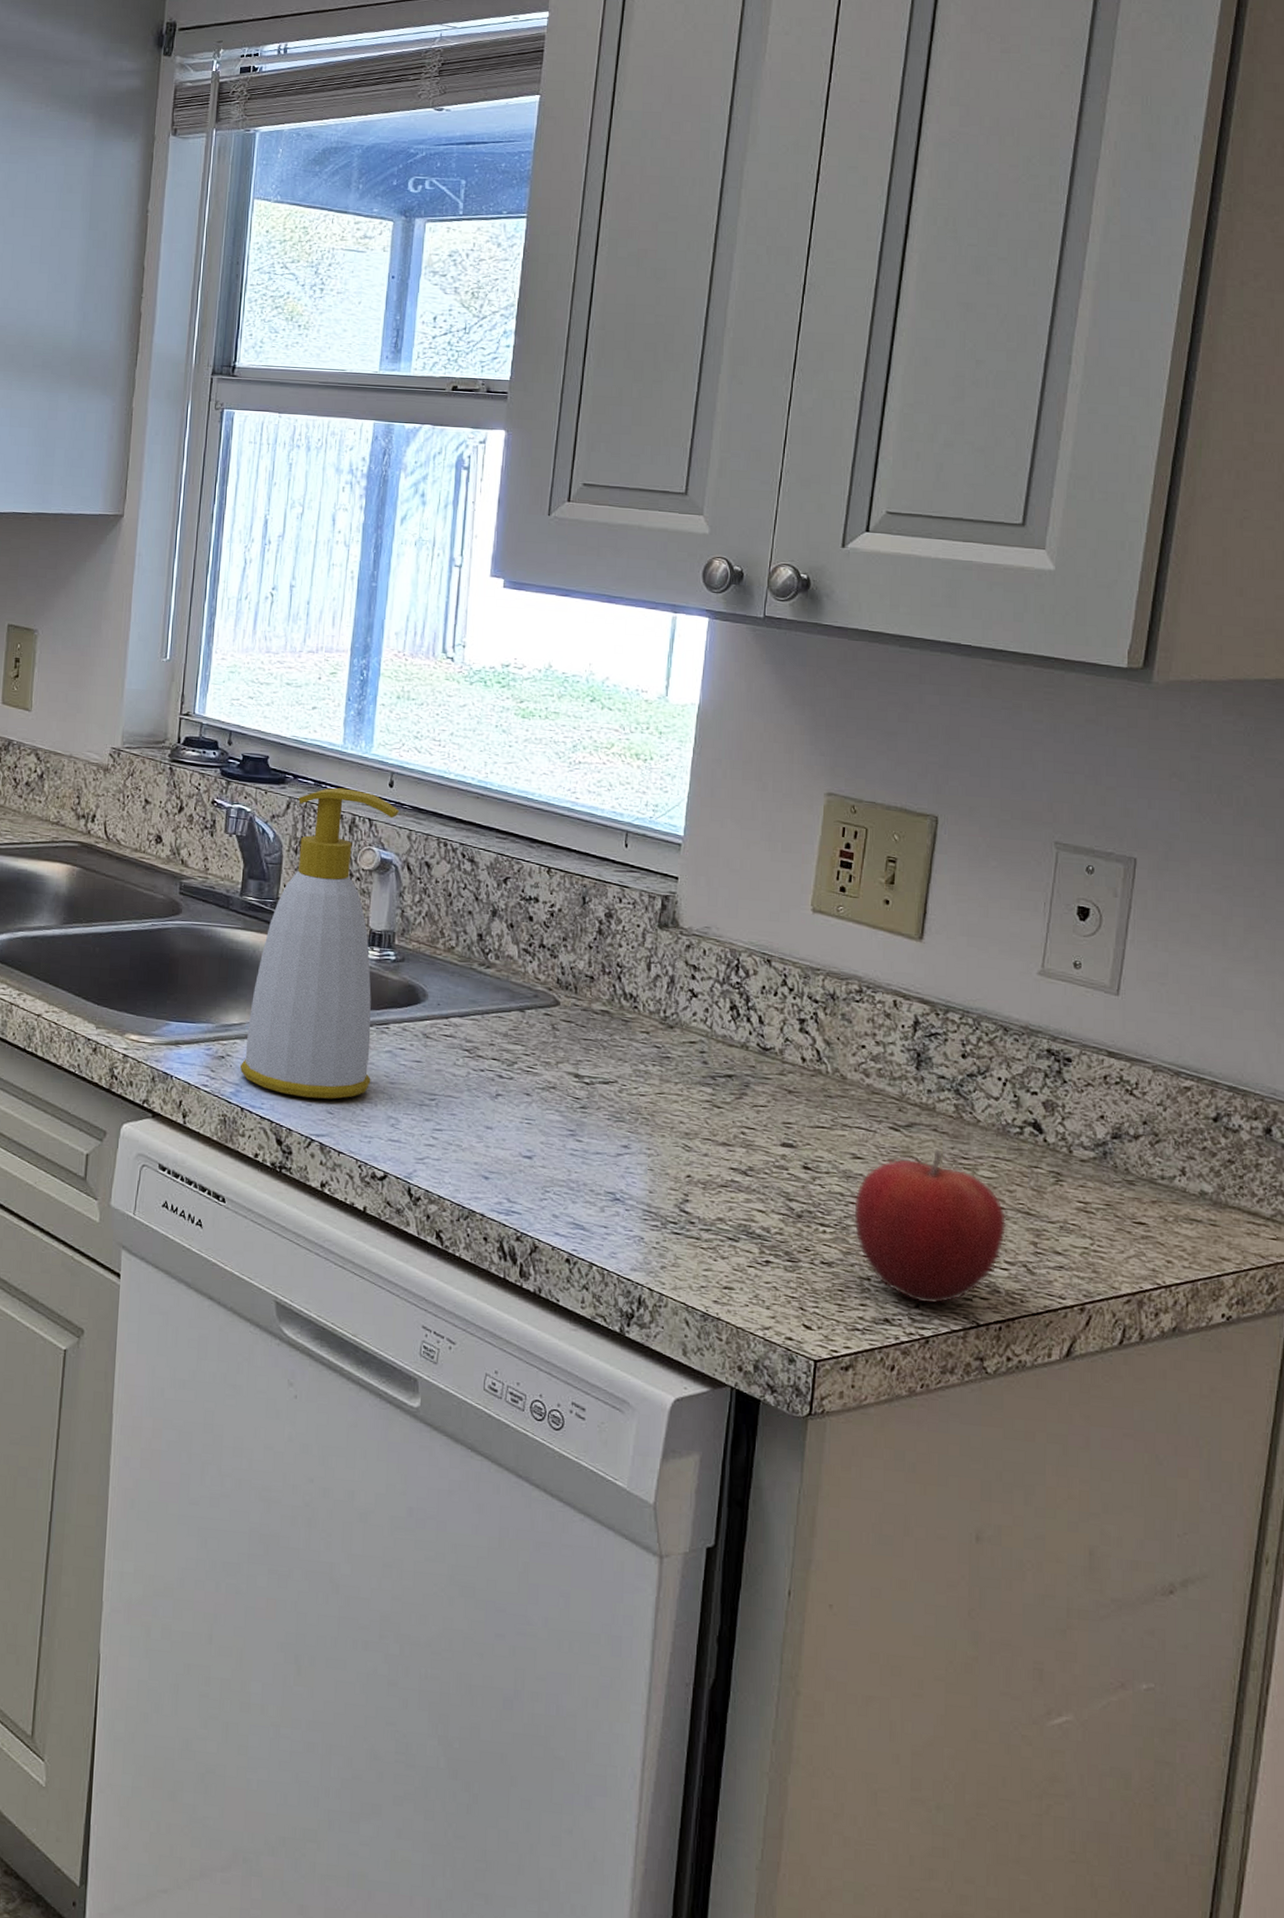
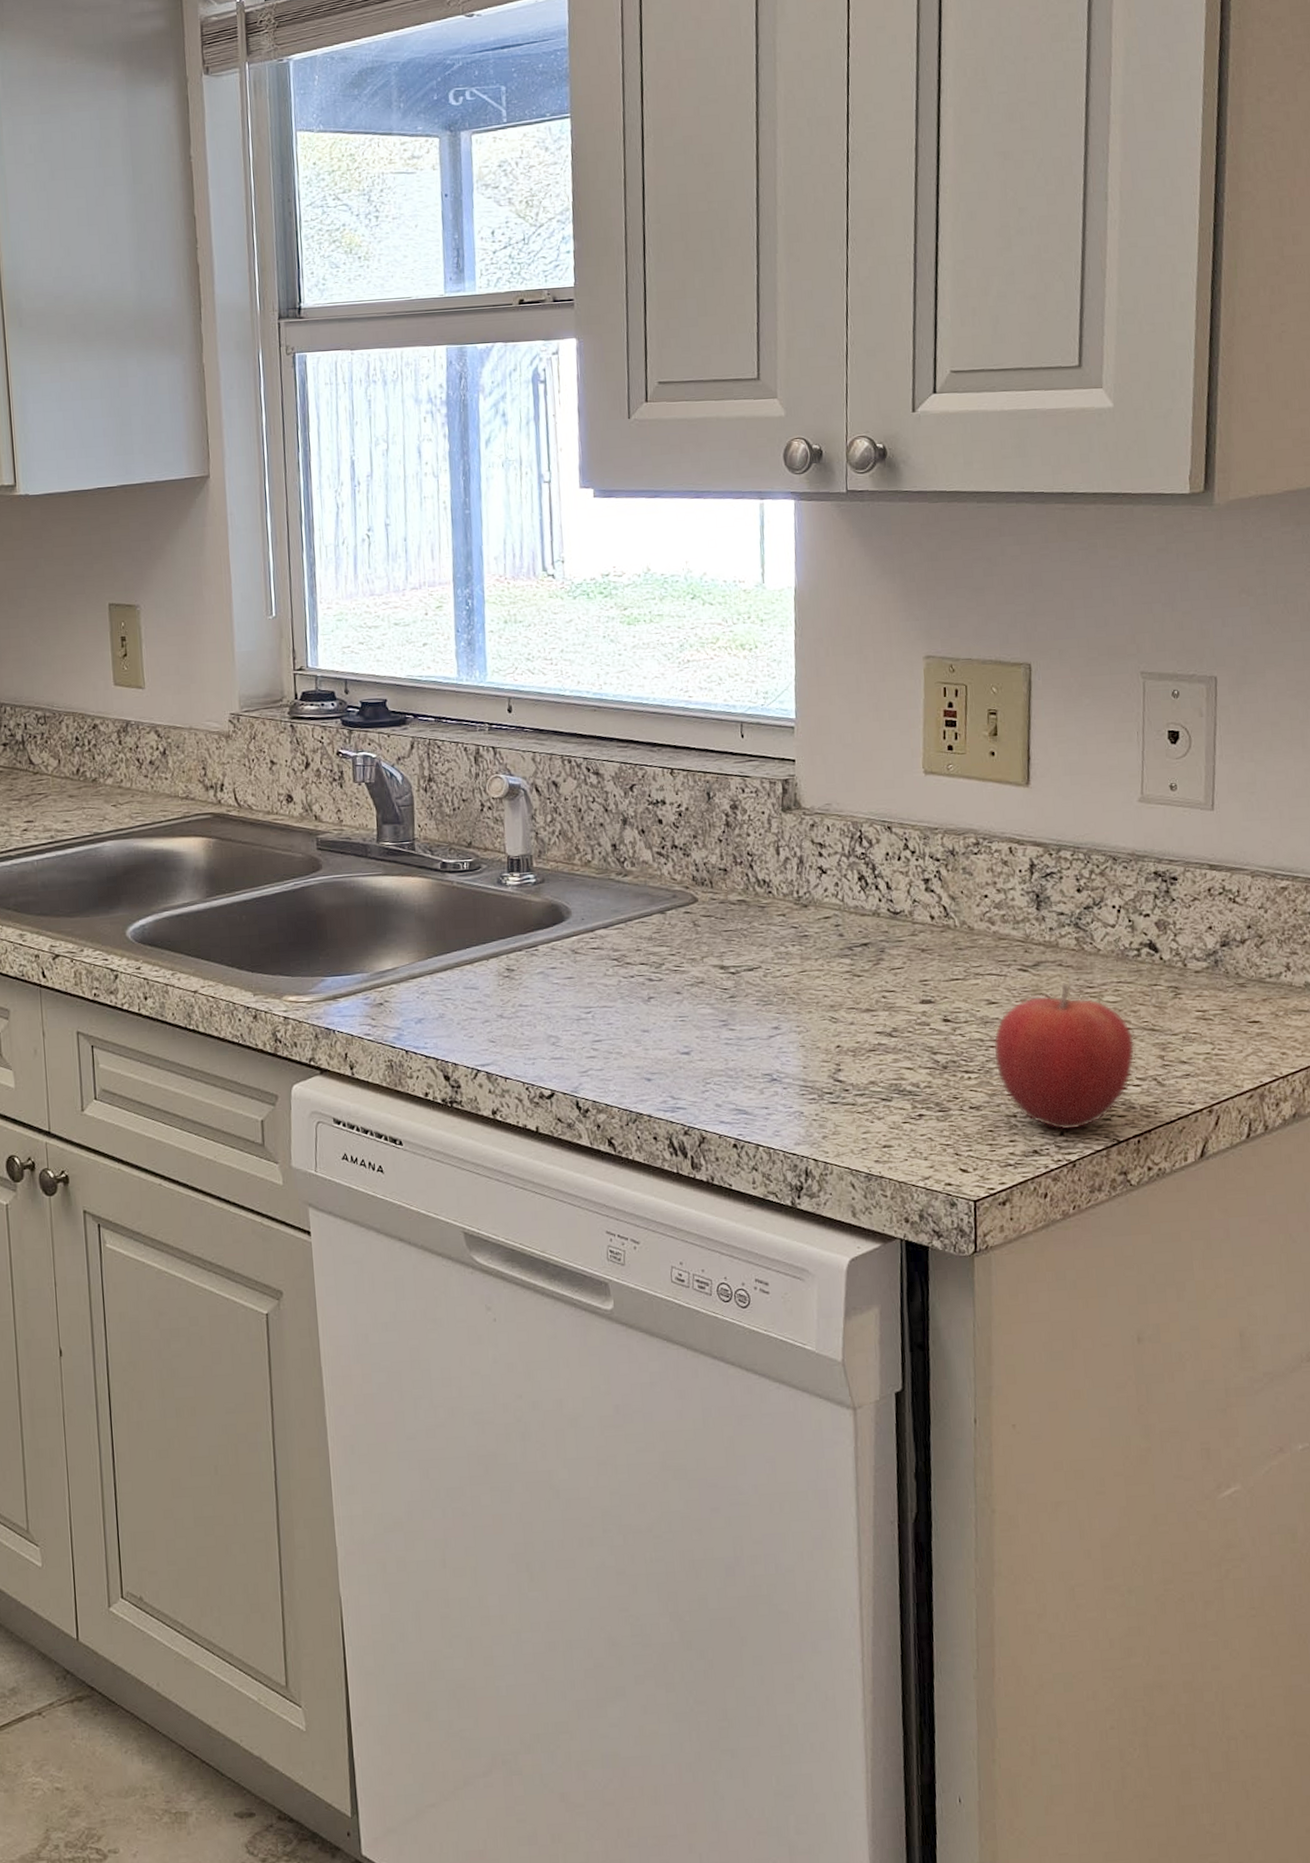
soap bottle: present [239,787,400,1099] -> none [399,720,528,1031]

